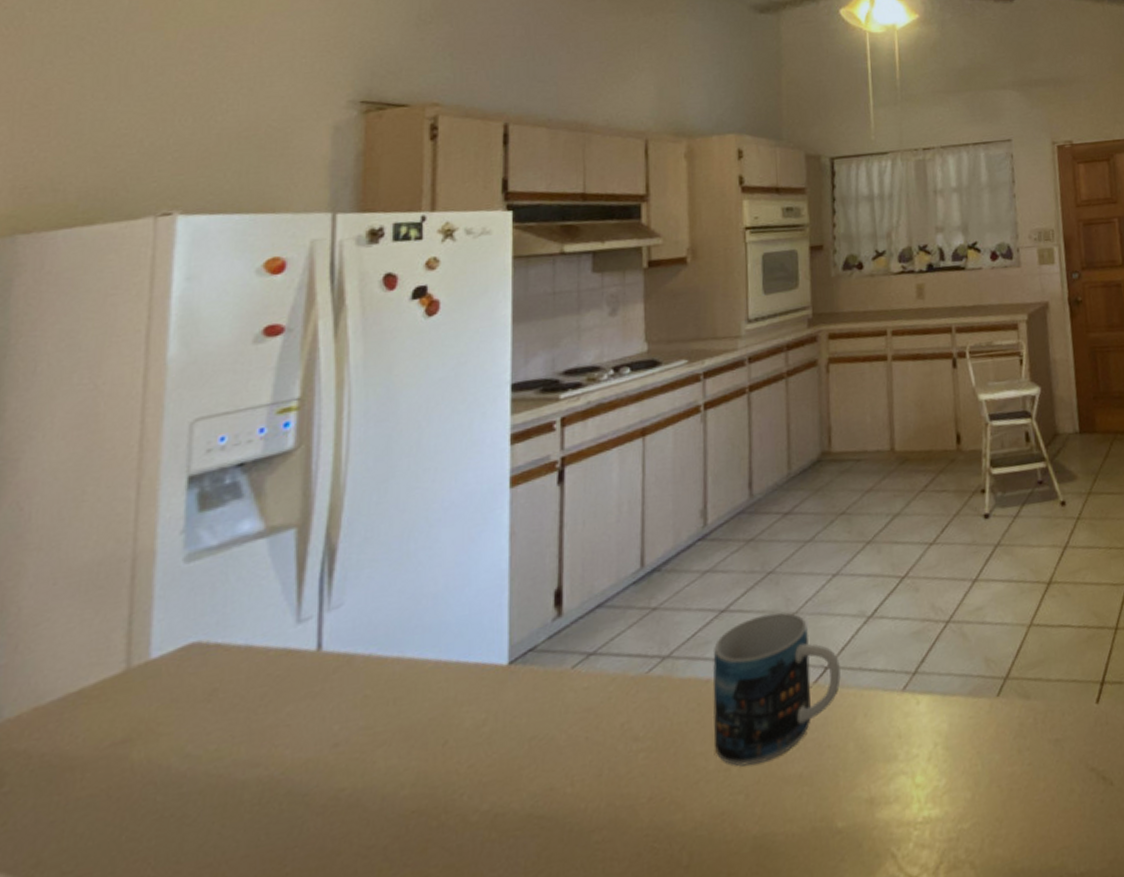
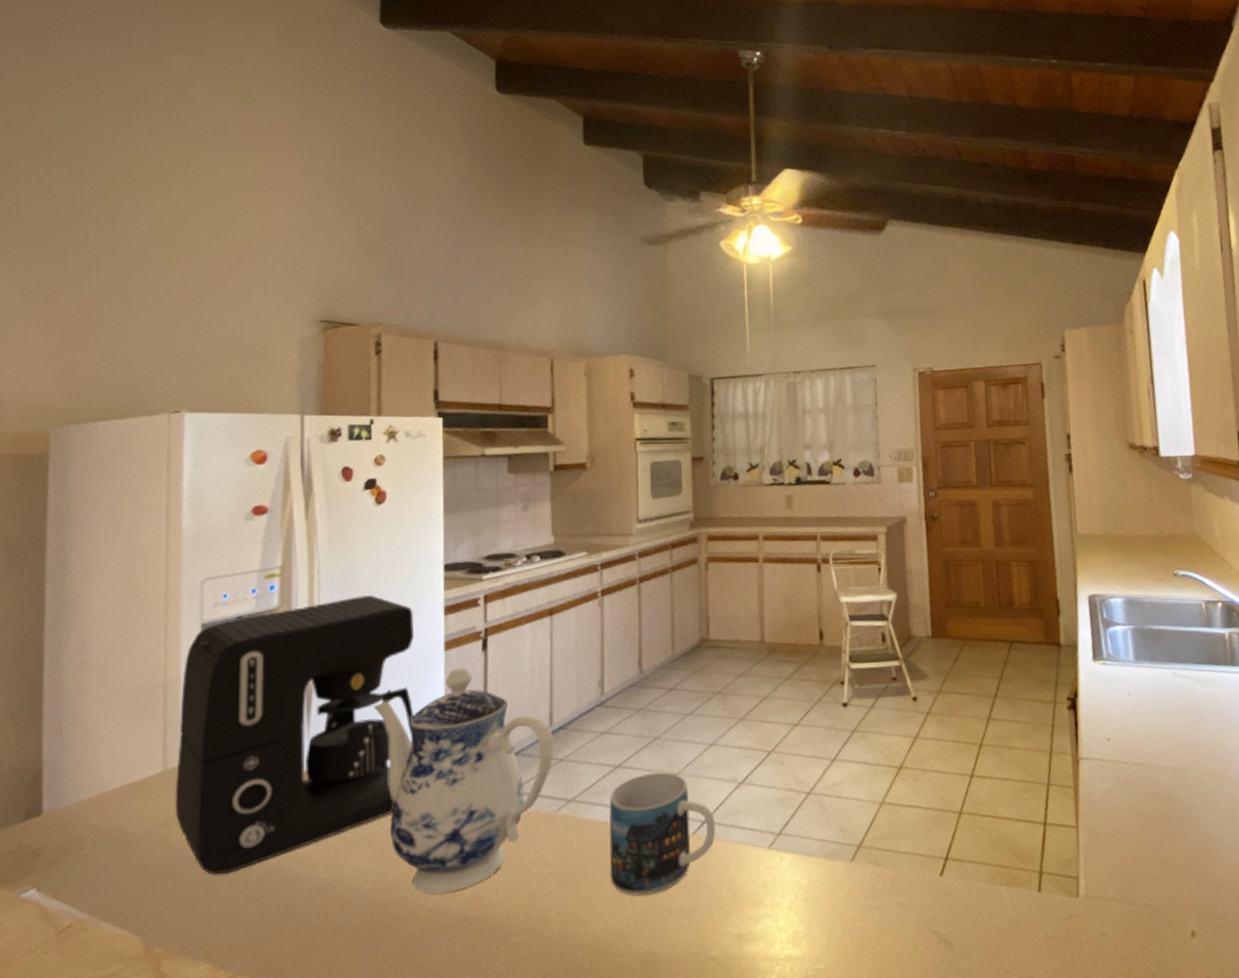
coffee maker: none [140,425,472,801] -> present [175,594,415,875]
teapot: none [417,505,647,793] -> present [373,667,555,894]

